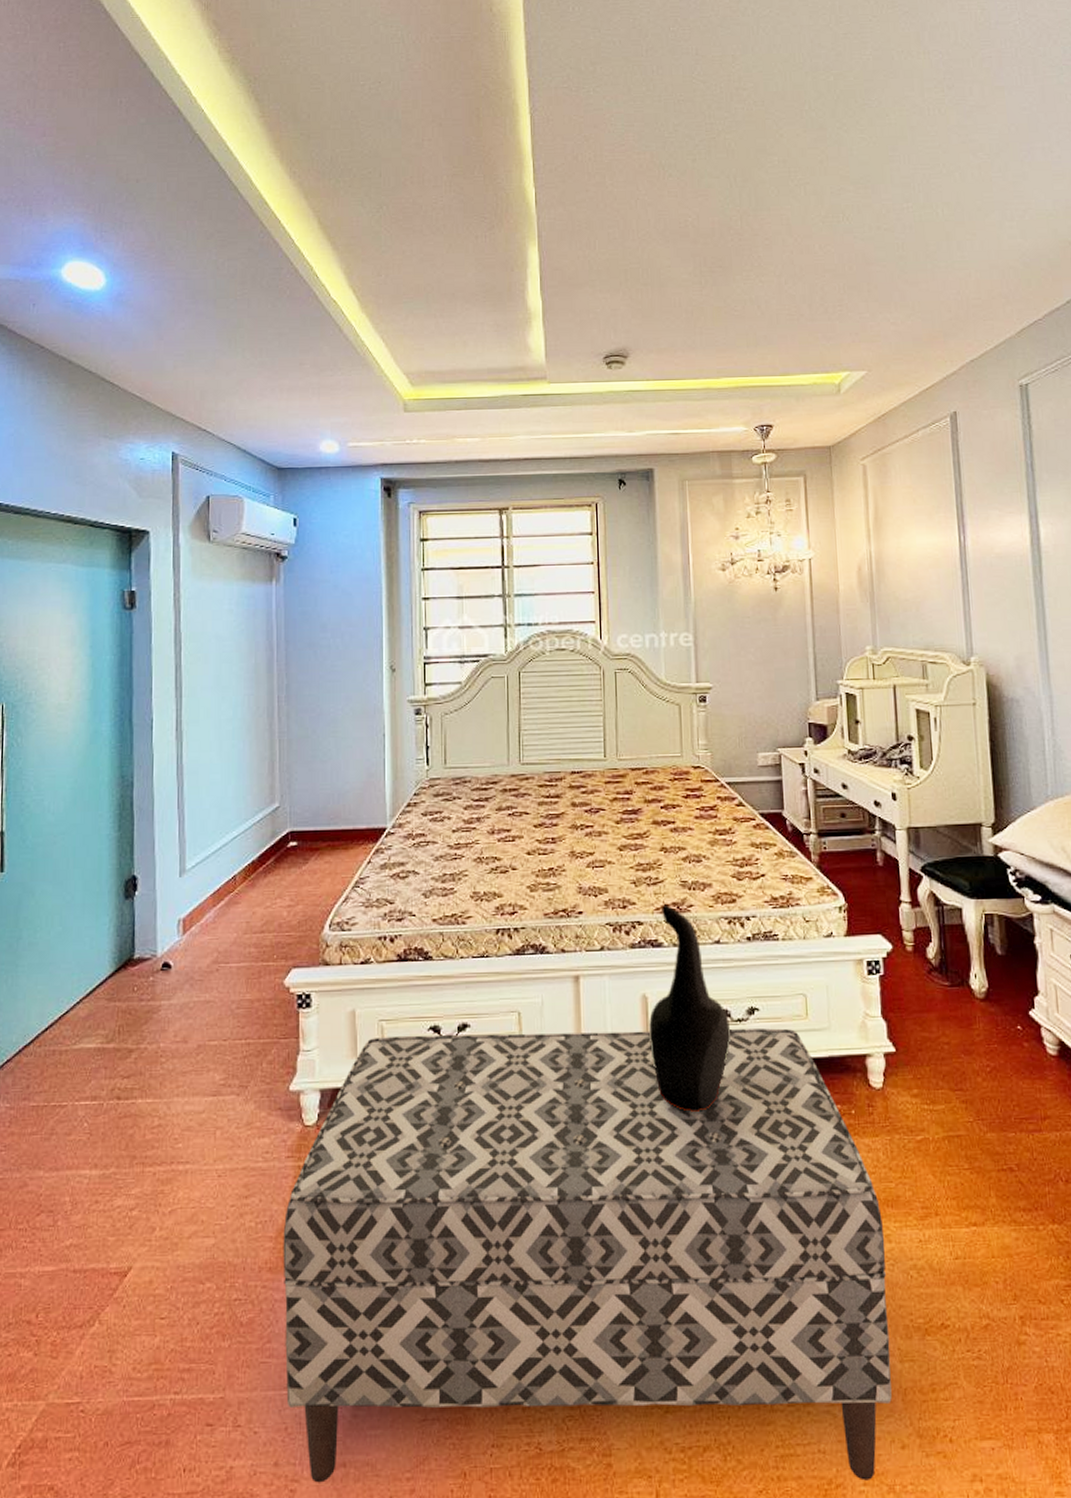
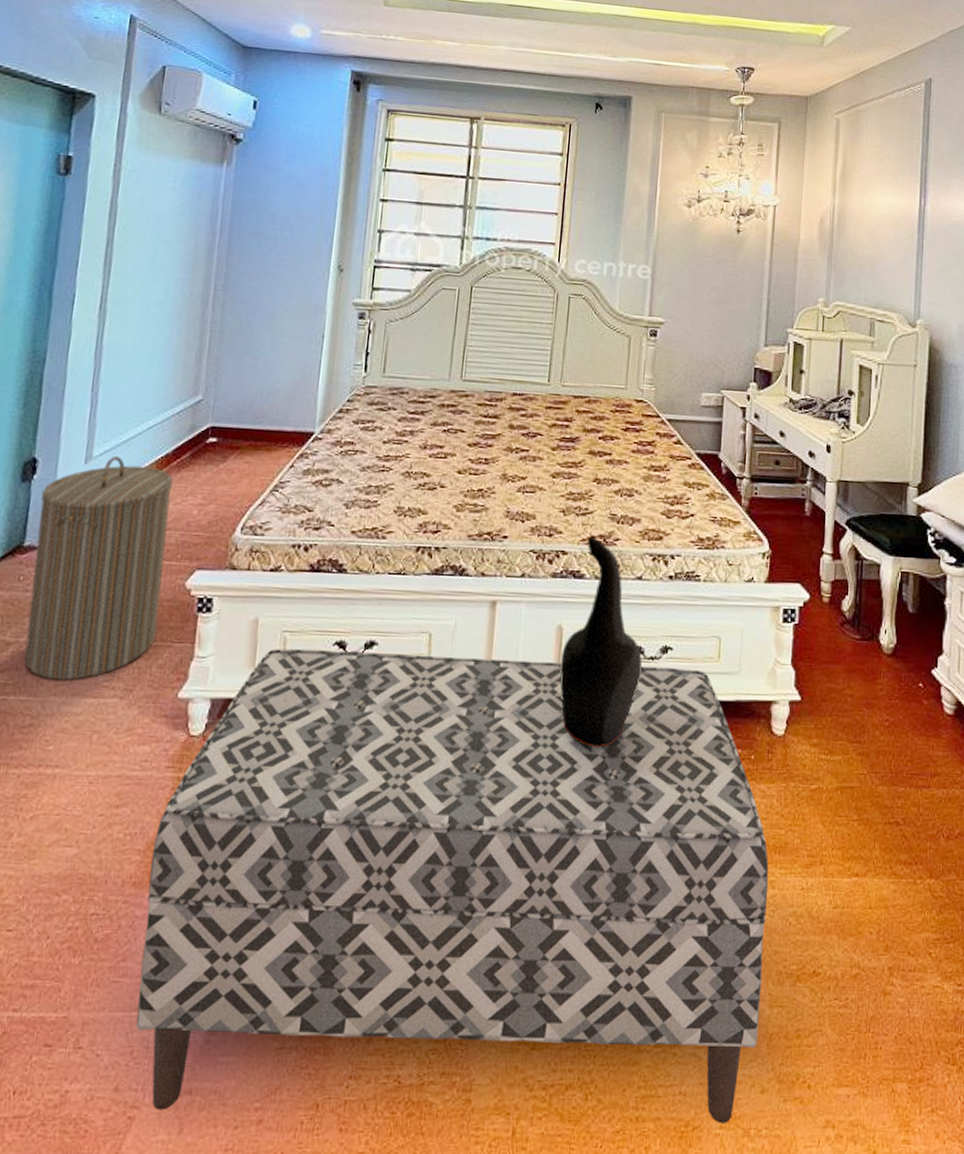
laundry hamper: none [144,868,263,1082] -> present [23,457,173,680]

